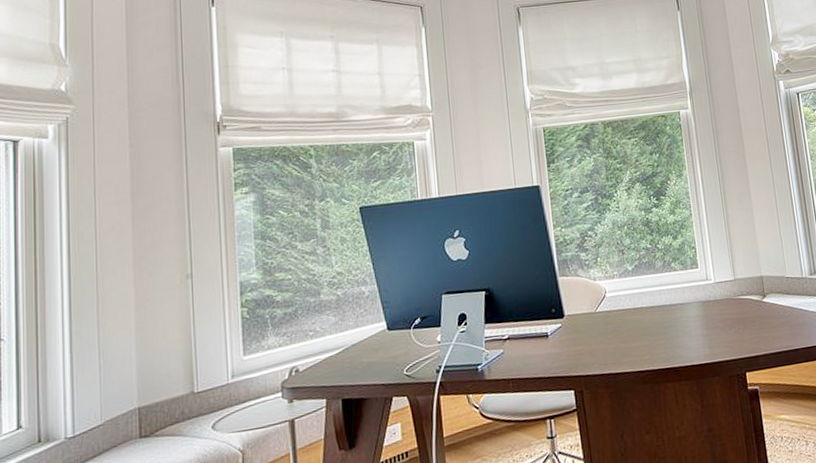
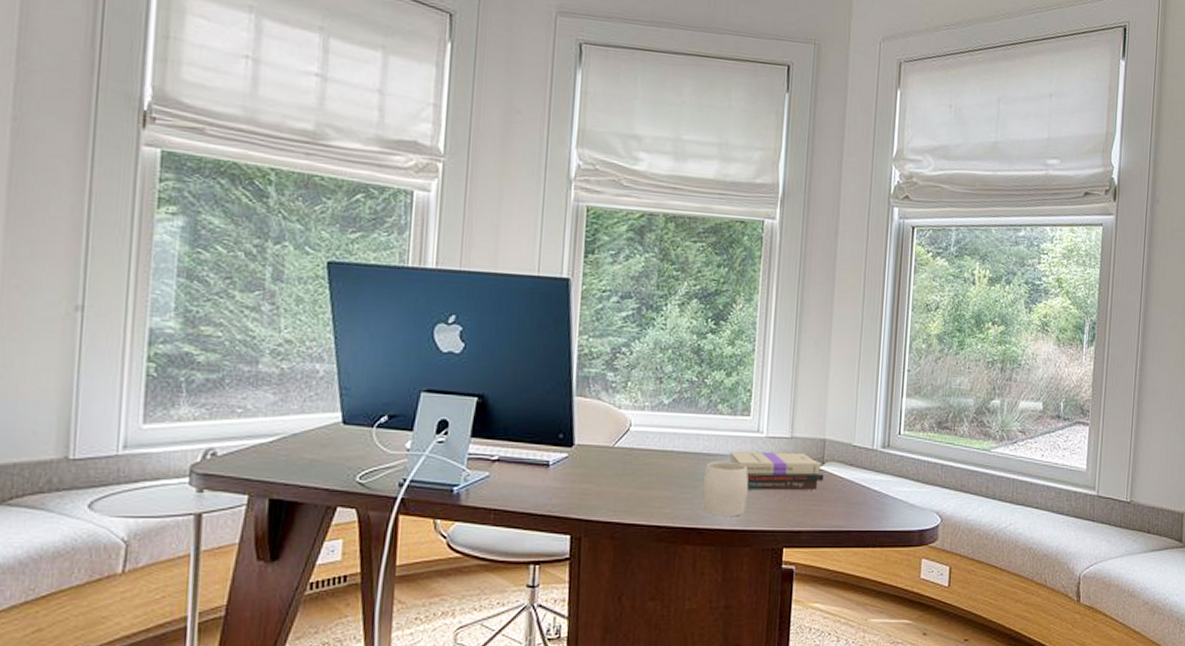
mug: none [670,308,710,356] -> present [702,461,750,517]
books: none [687,290,768,329] -> present [728,451,825,491]

